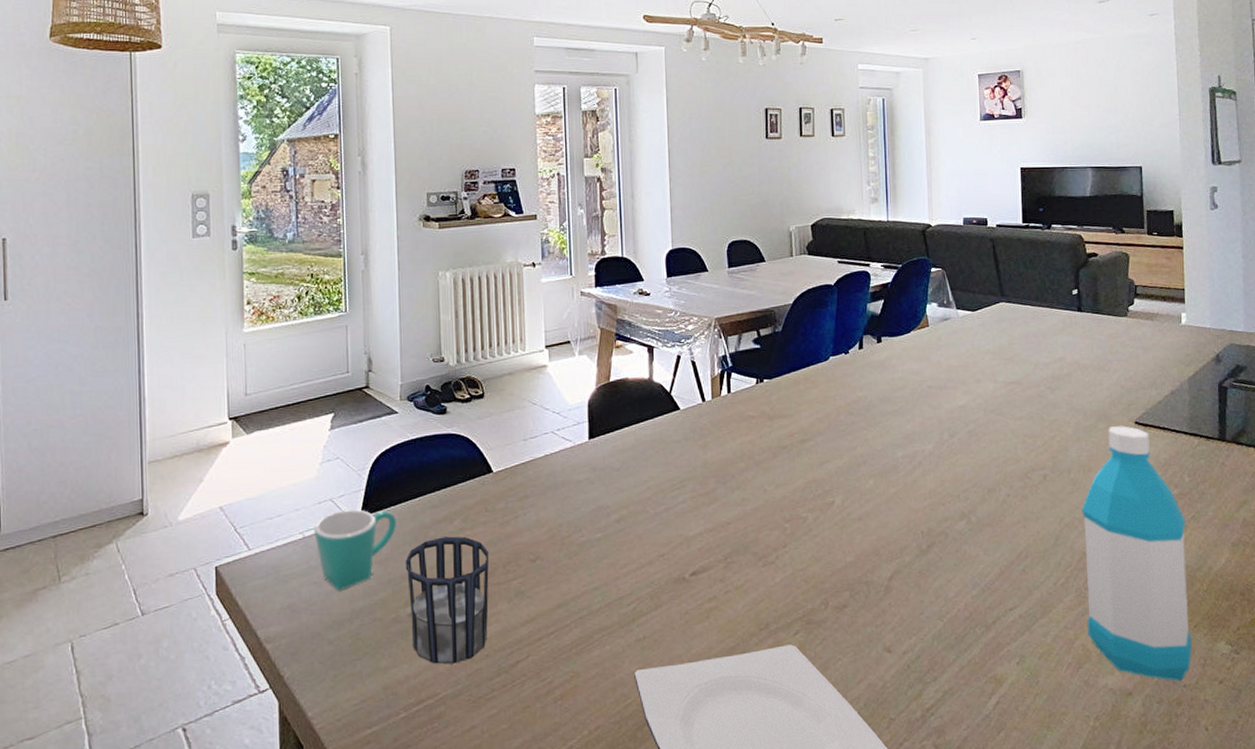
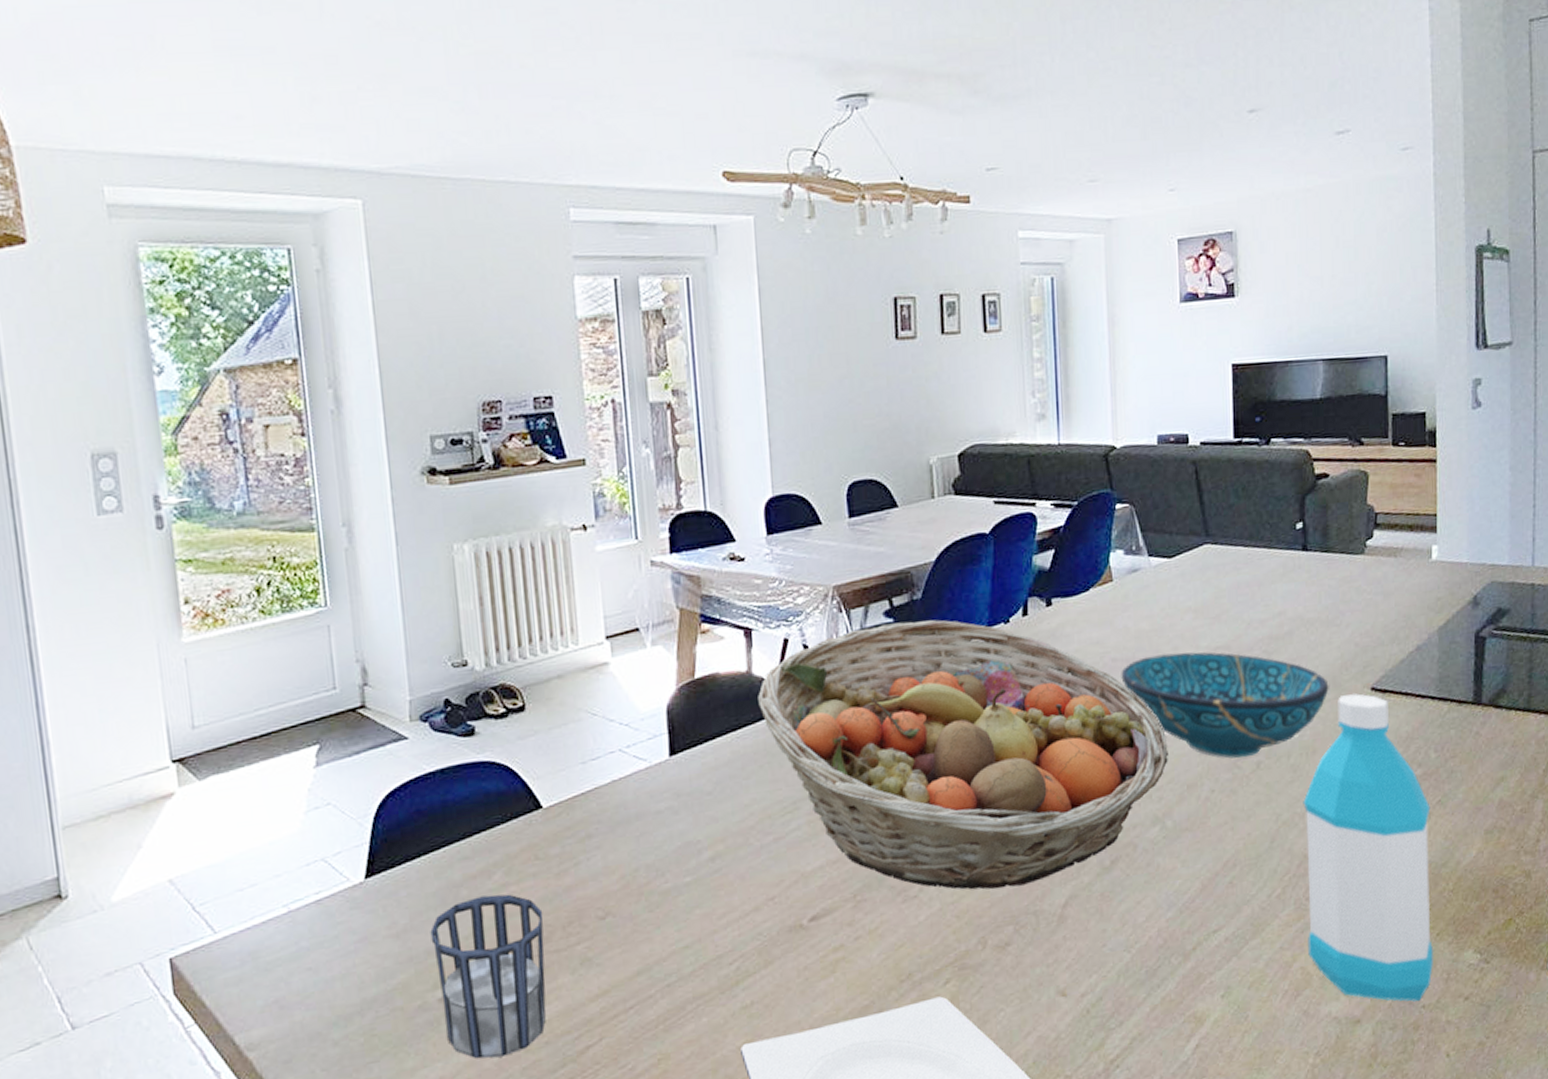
mug: present [314,509,397,591] -> none [302,869,417,977]
fruit basket: none [656,348,973,561] -> present [758,619,1168,890]
decorative bowl: none [935,384,1101,471] -> present [1121,652,1329,759]

